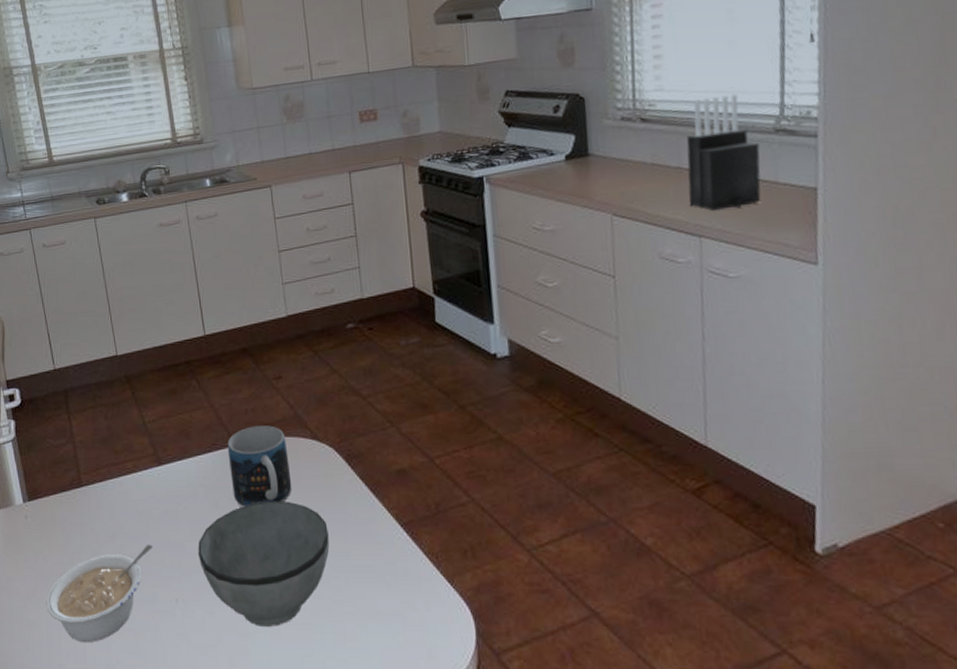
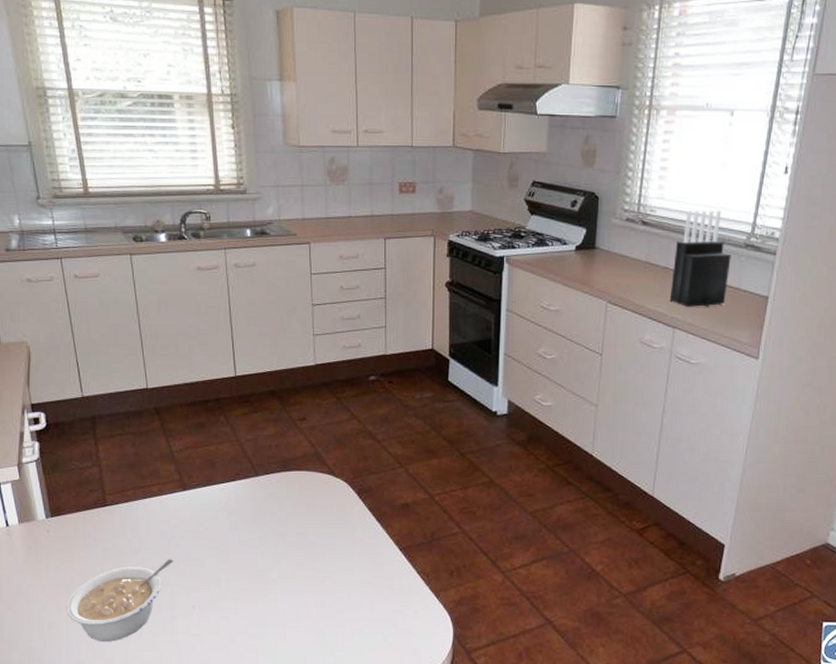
bowl: present [198,501,330,627] -> none [216,525,336,630]
mug: present [227,426,292,507] -> none [250,460,307,530]

